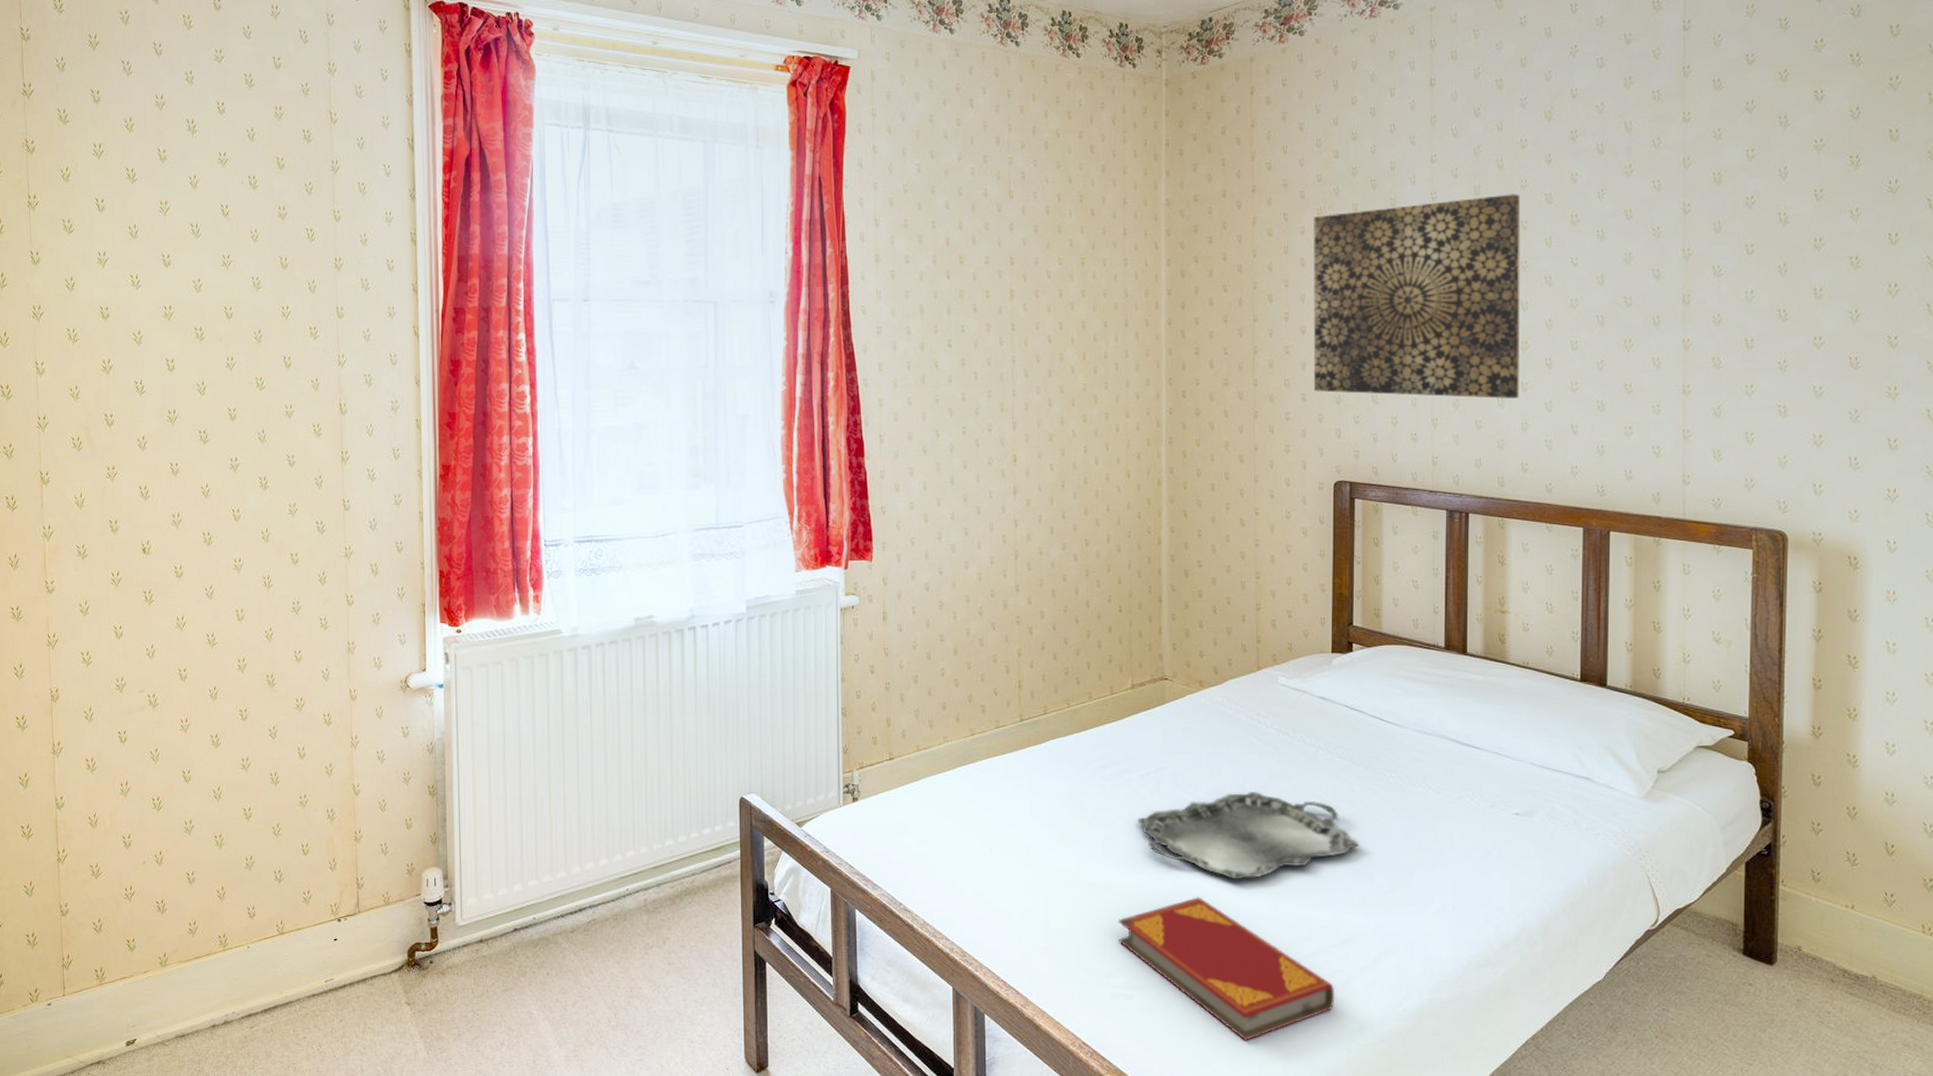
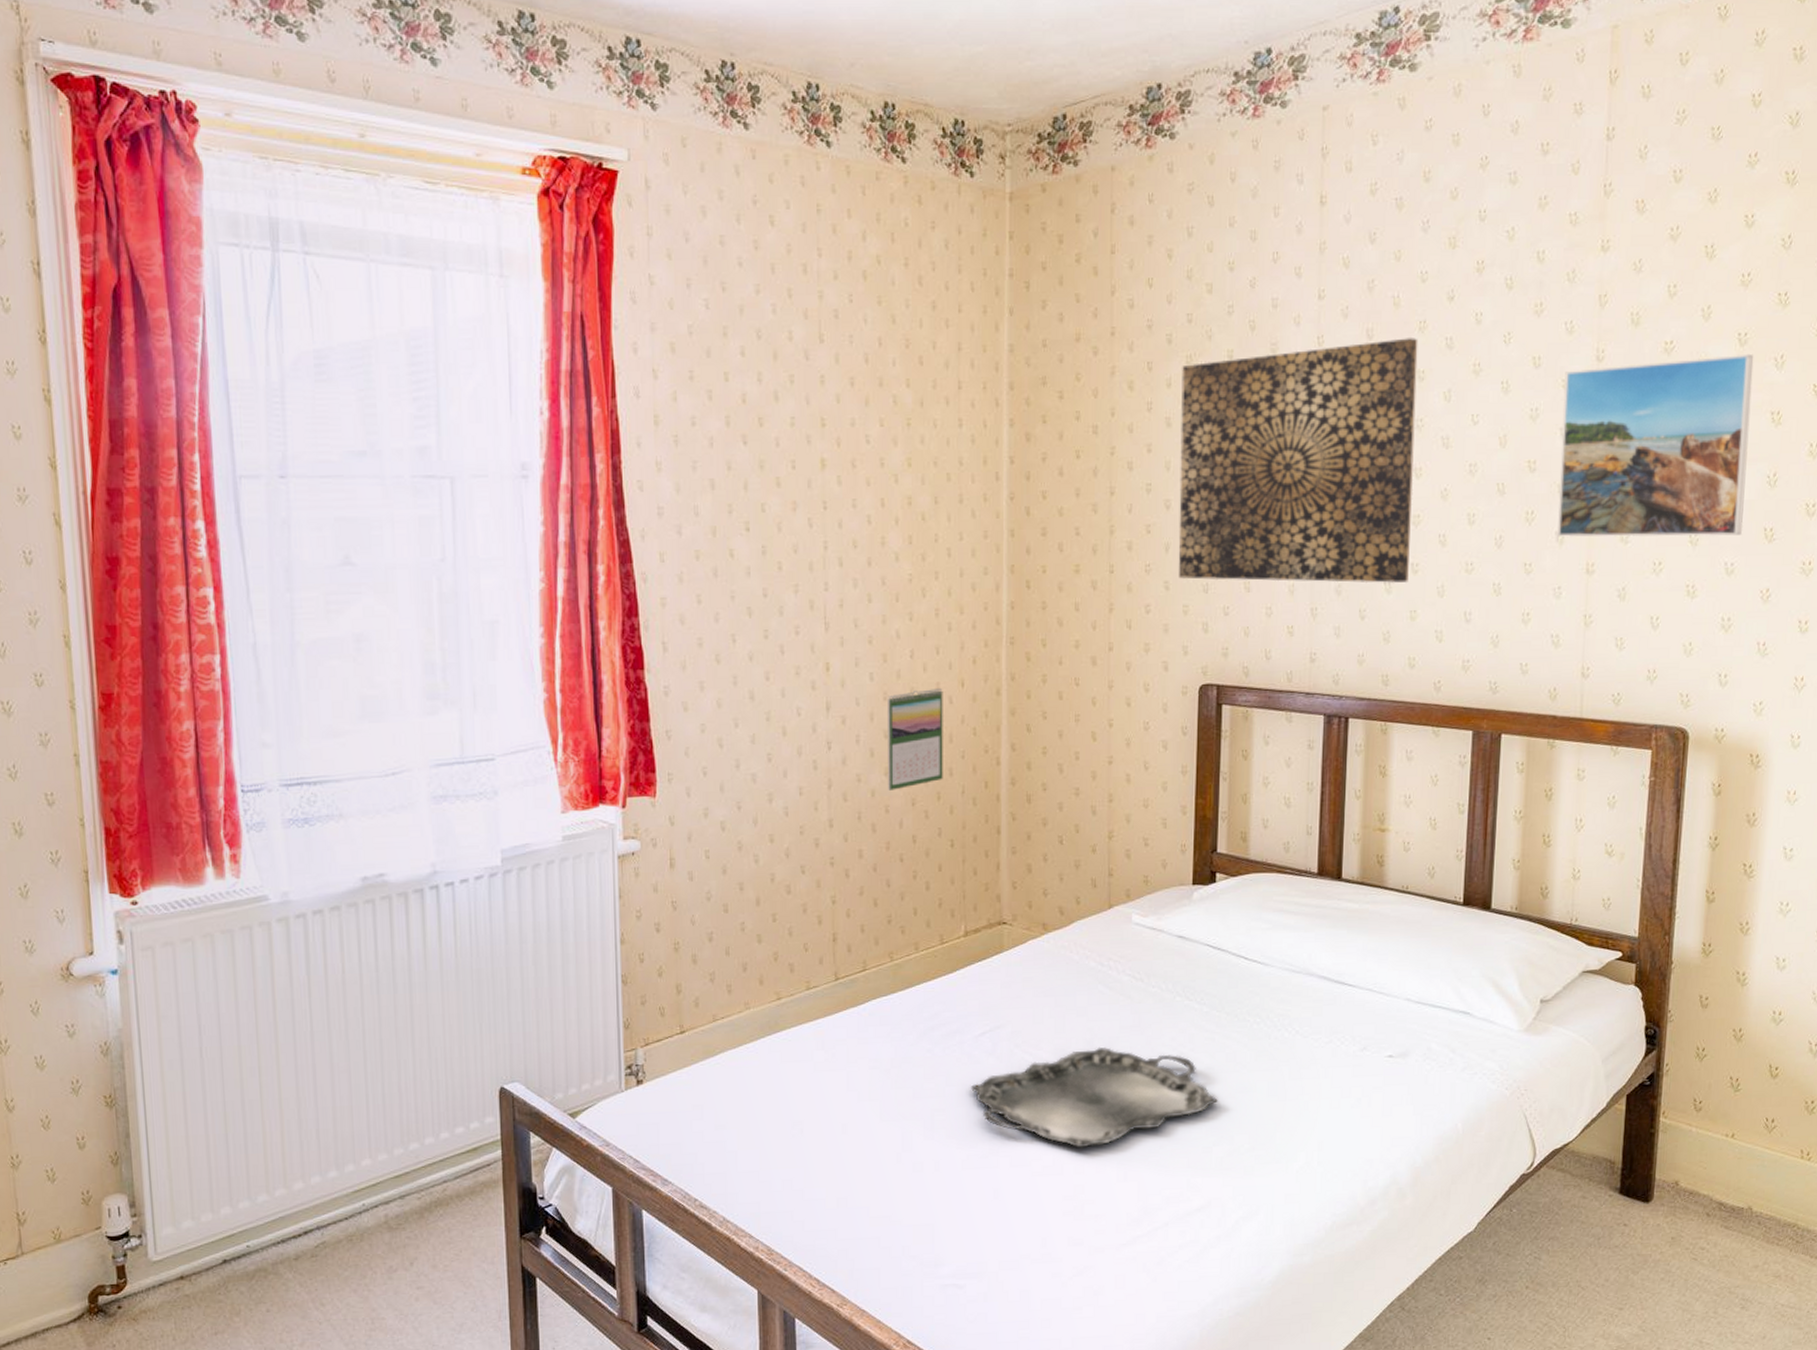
calendar: none [1064,479,1112,562] -> present [886,689,943,791]
hardback book: present [1118,897,1335,1041] -> none [948,1170,1189,1325]
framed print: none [1654,207,1830,364] -> present [1557,353,1754,537]

